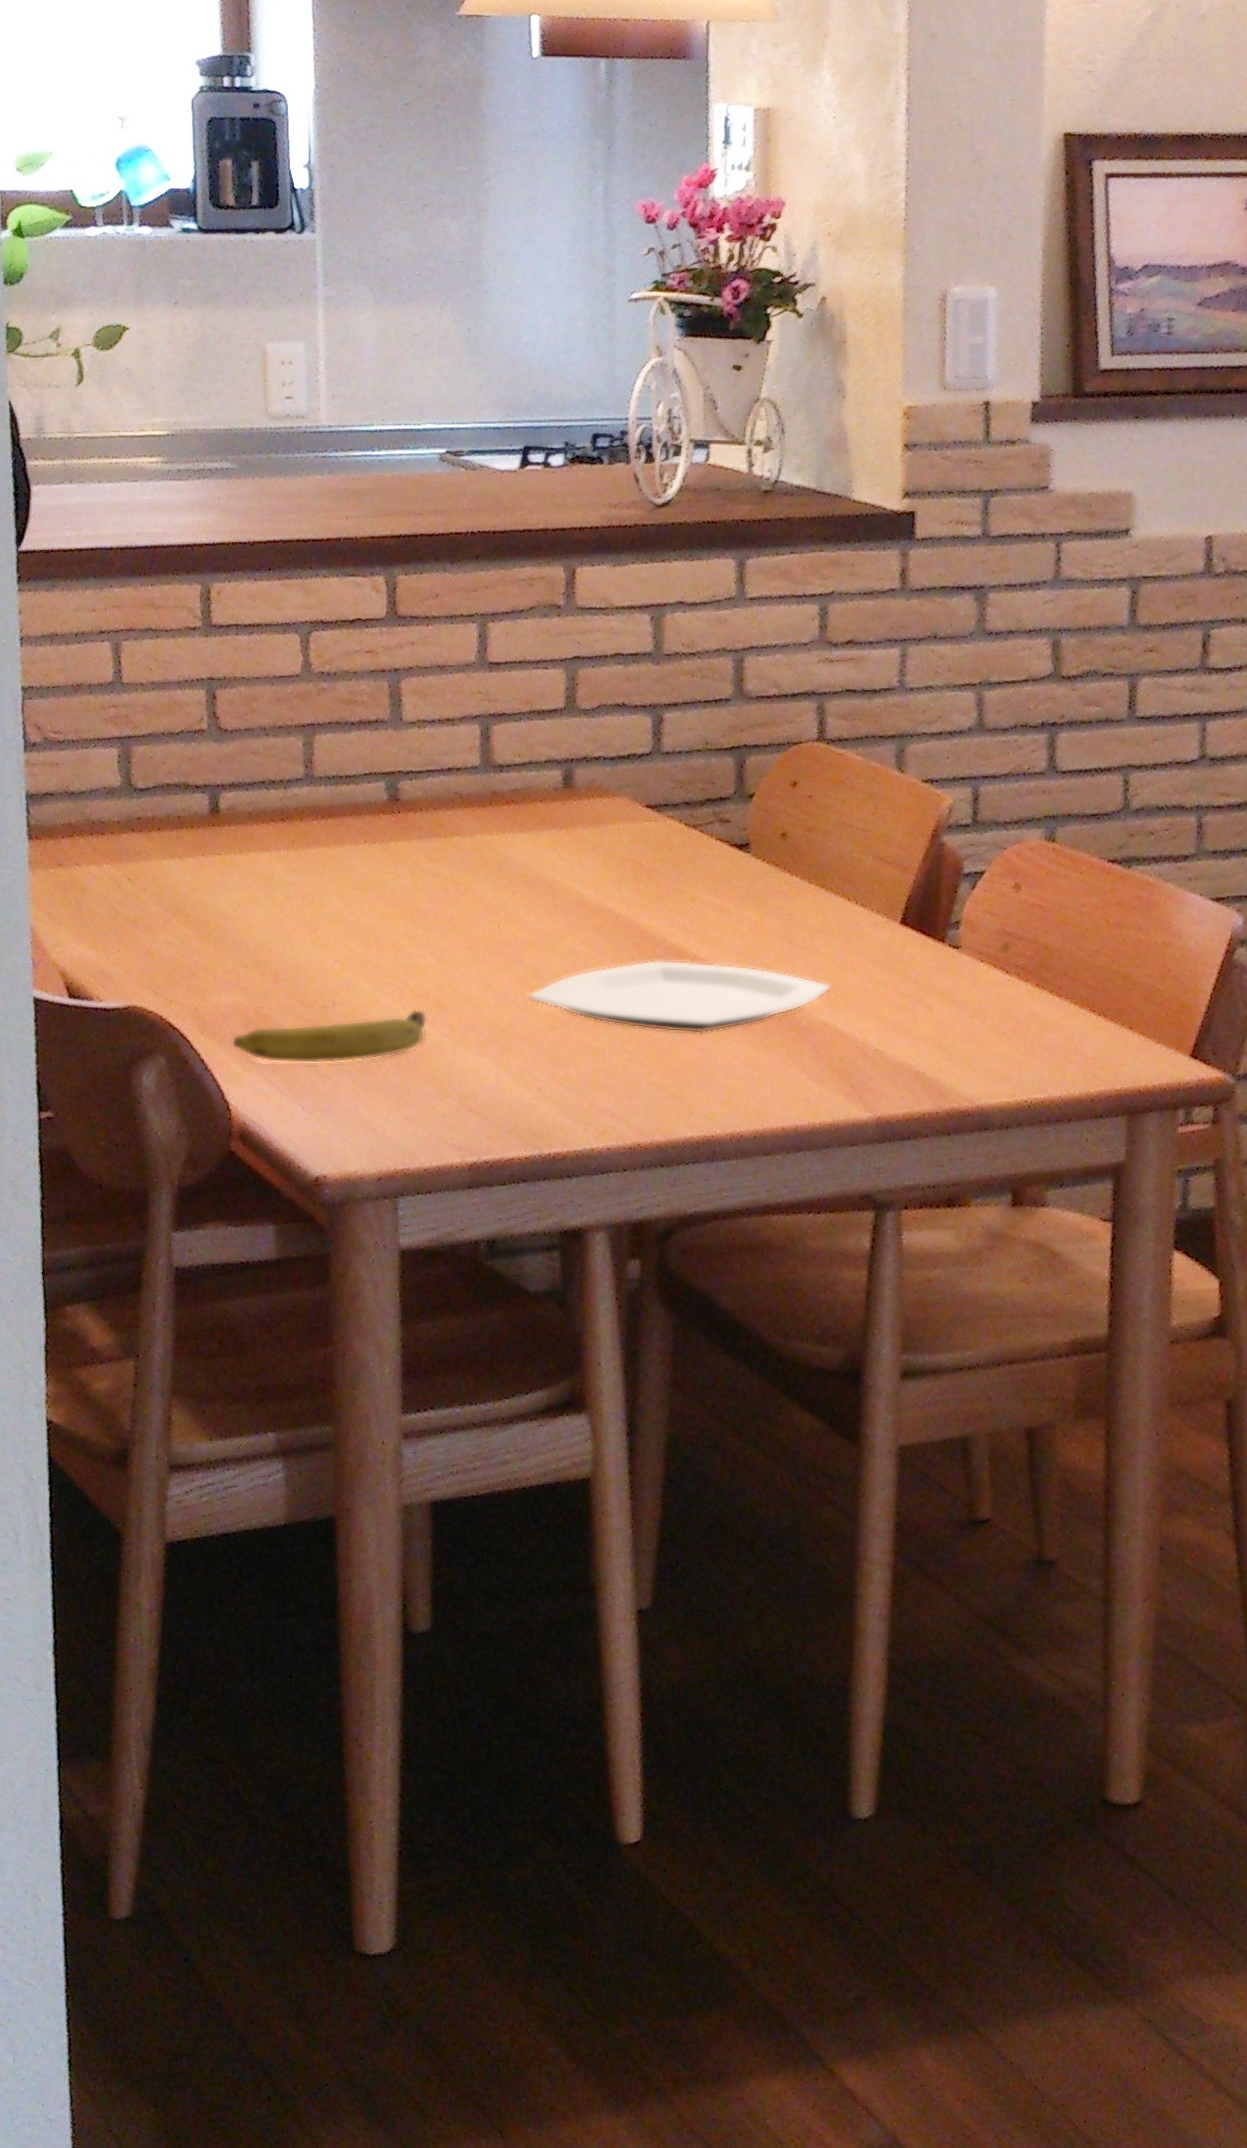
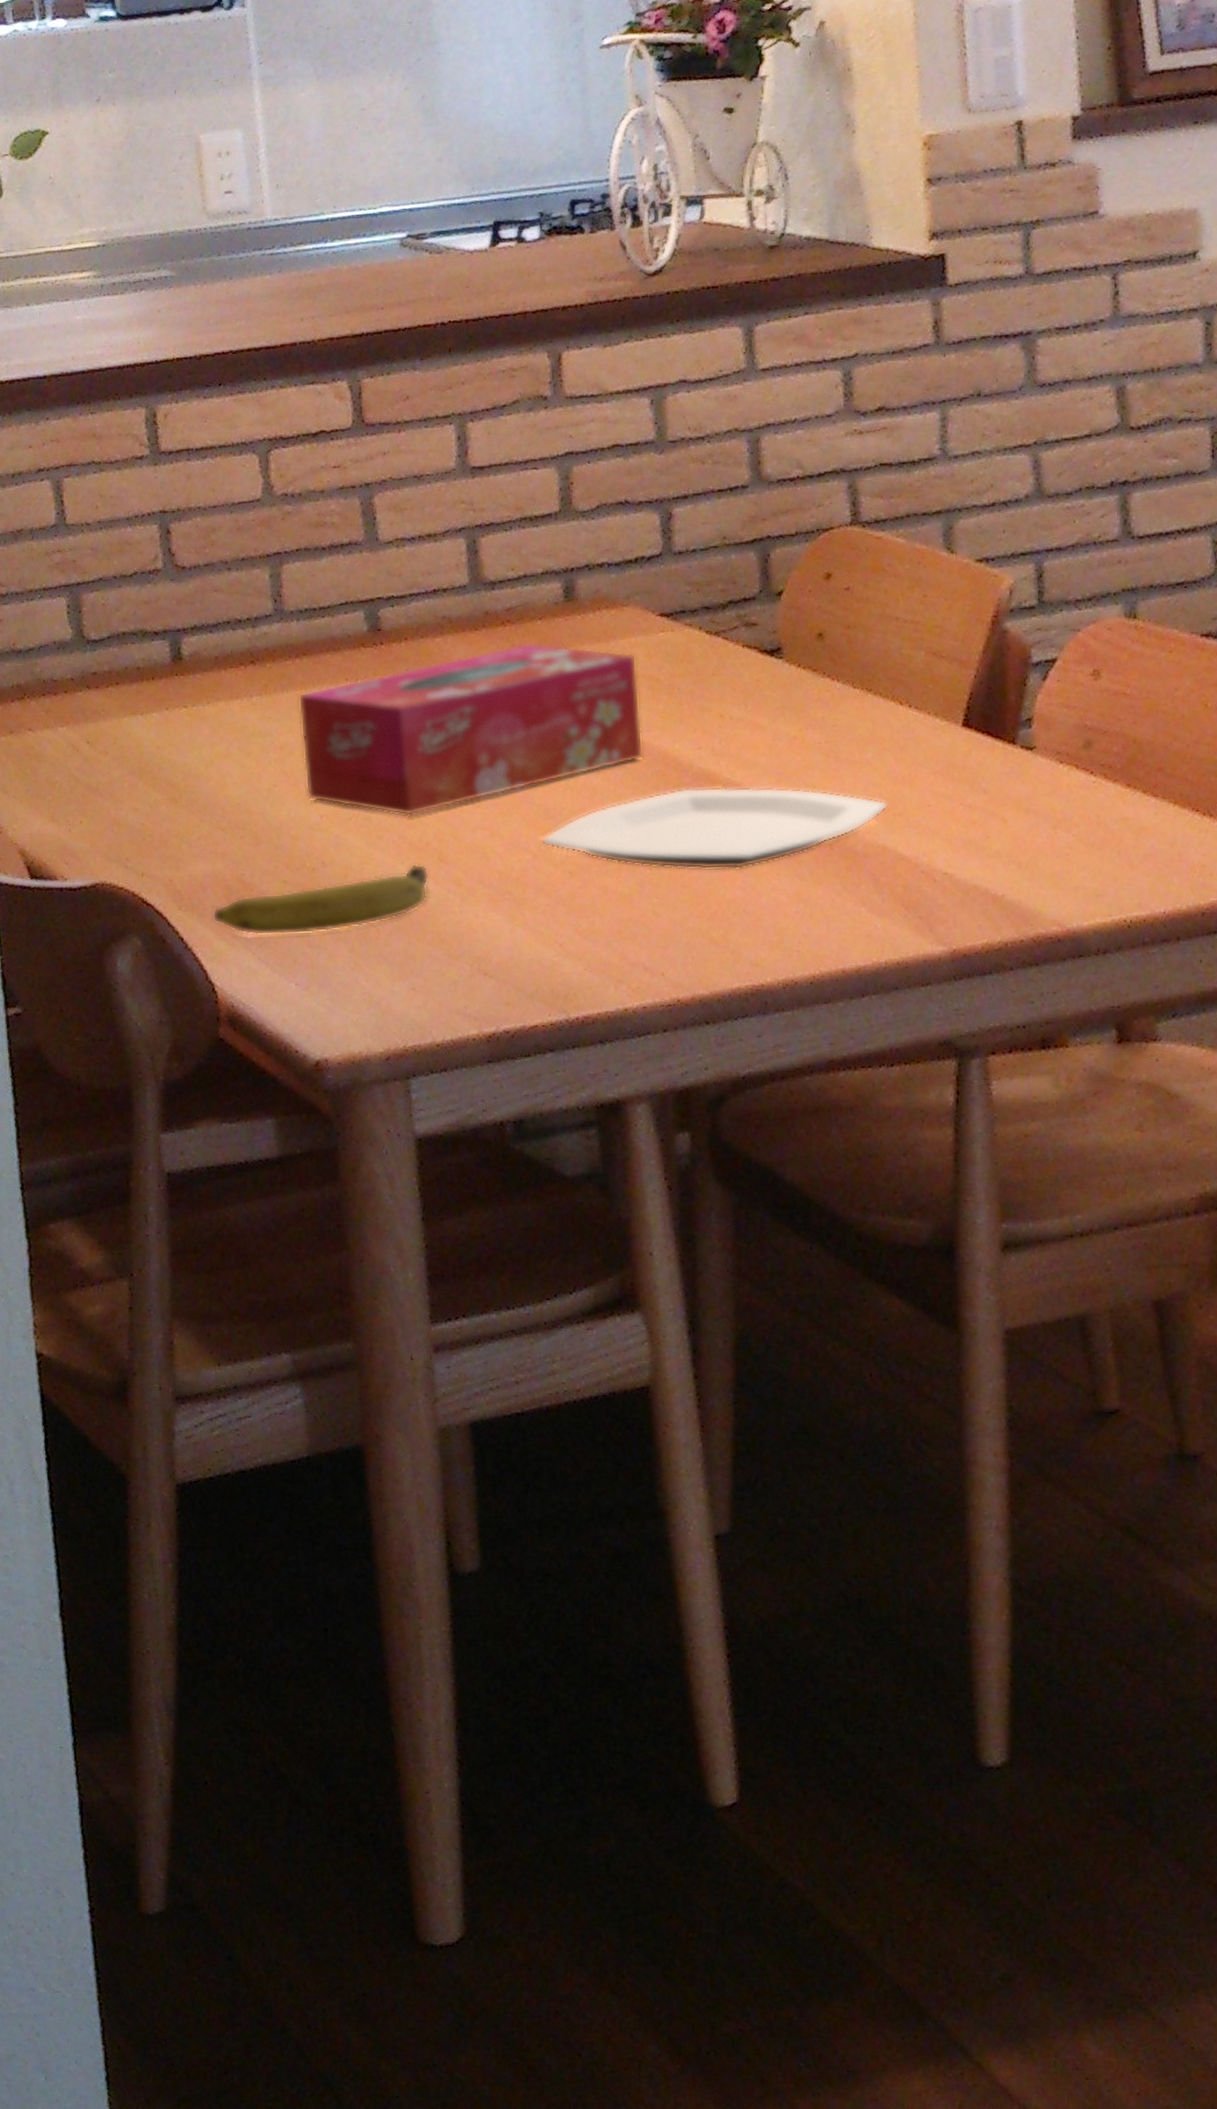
tissue box: none [321,821,624,967] -> present [298,642,644,817]

